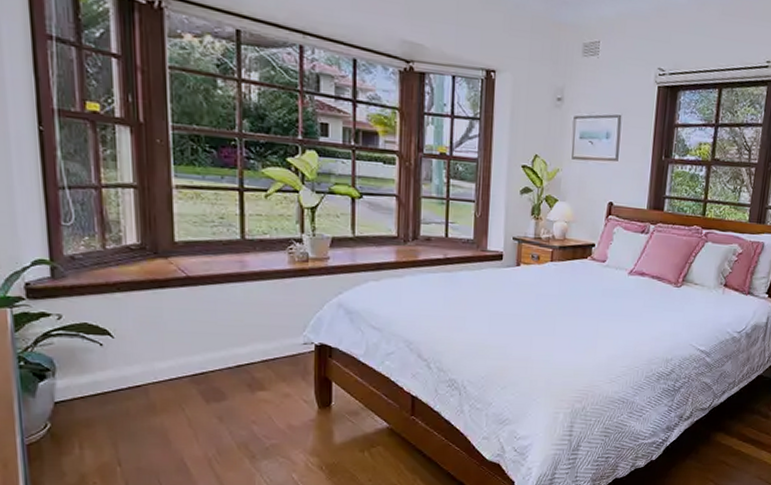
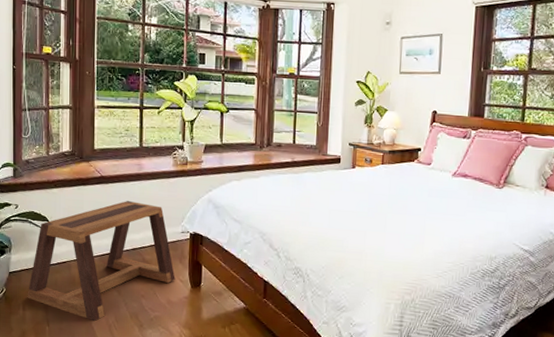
stool: none [84,307,297,455] -> present [27,201,175,321]

